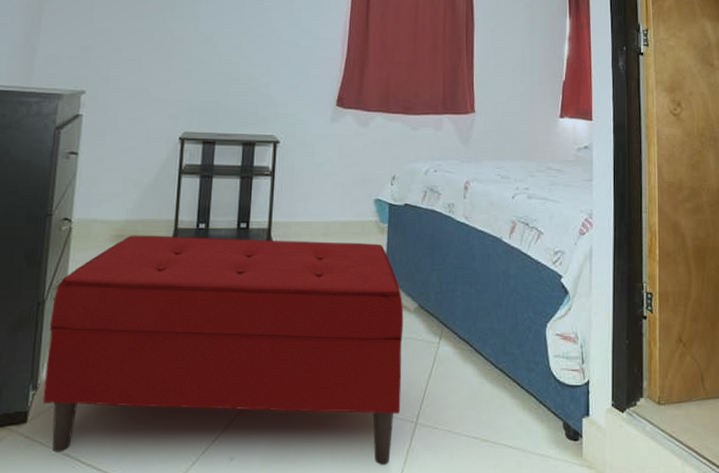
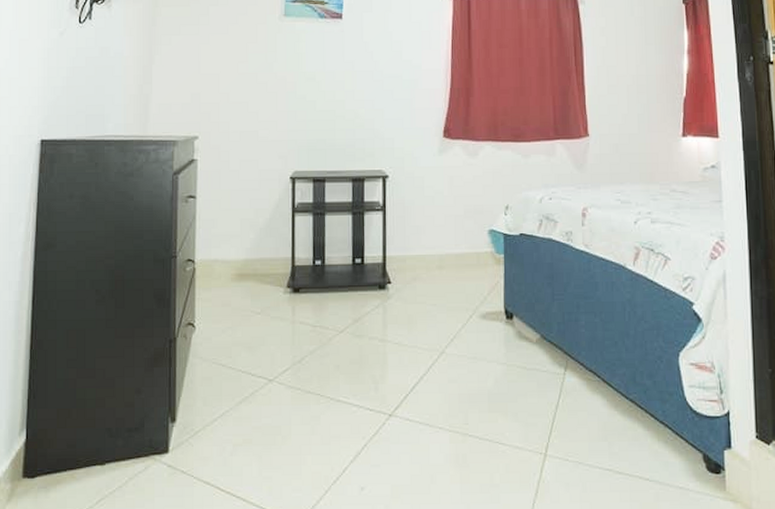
bench: present [42,235,404,465] -> none [181,273,528,496]

